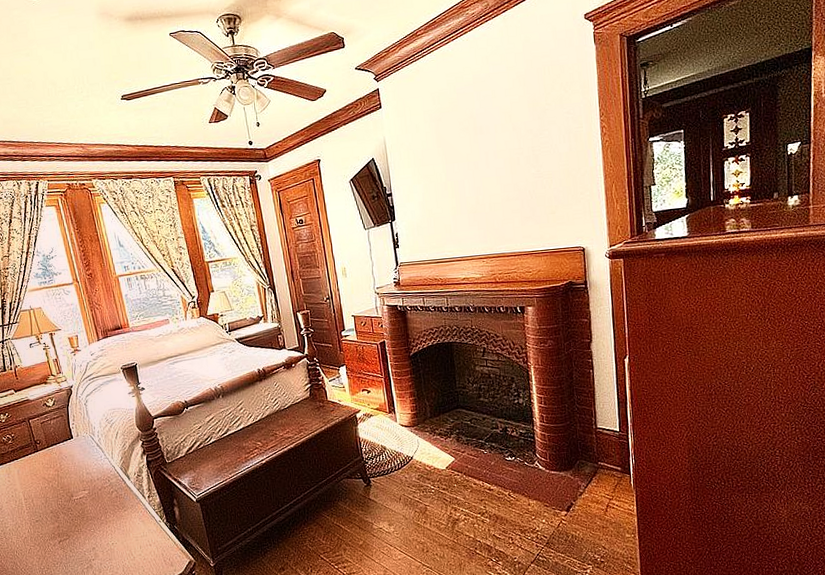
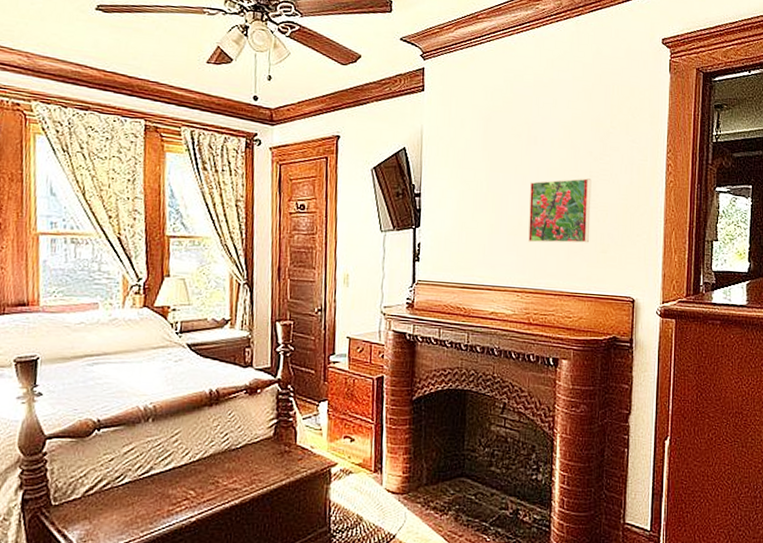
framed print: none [481,153,538,216] -> present [528,178,592,243]

